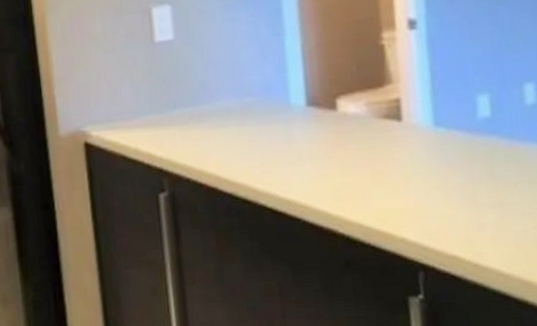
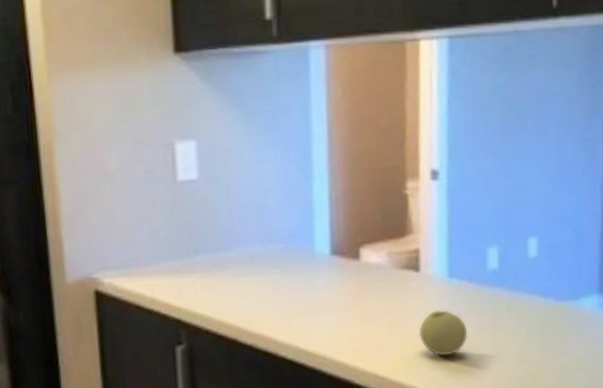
apple: none [404,159,461,207] -> present [418,310,468,357]

